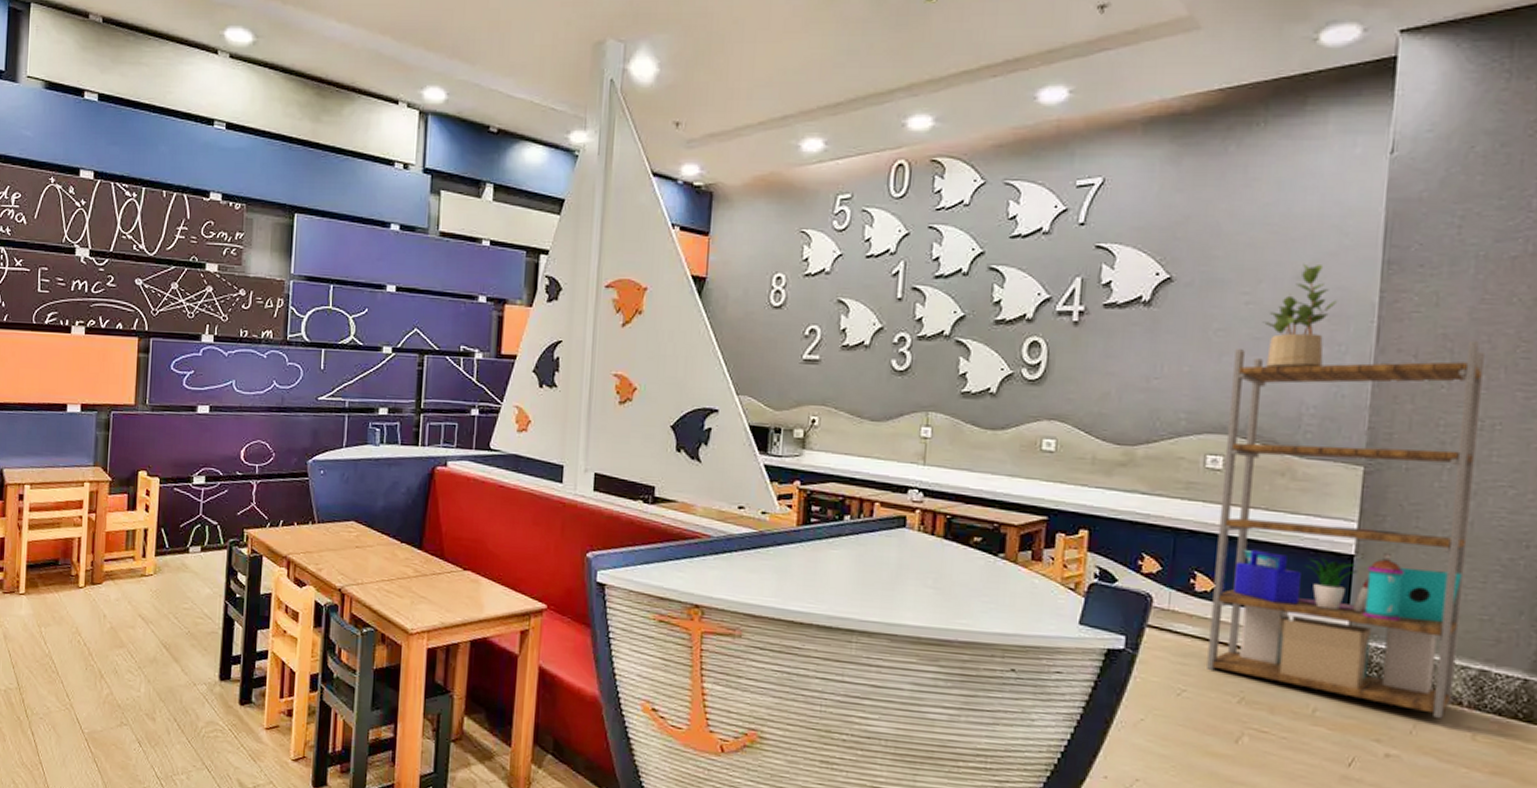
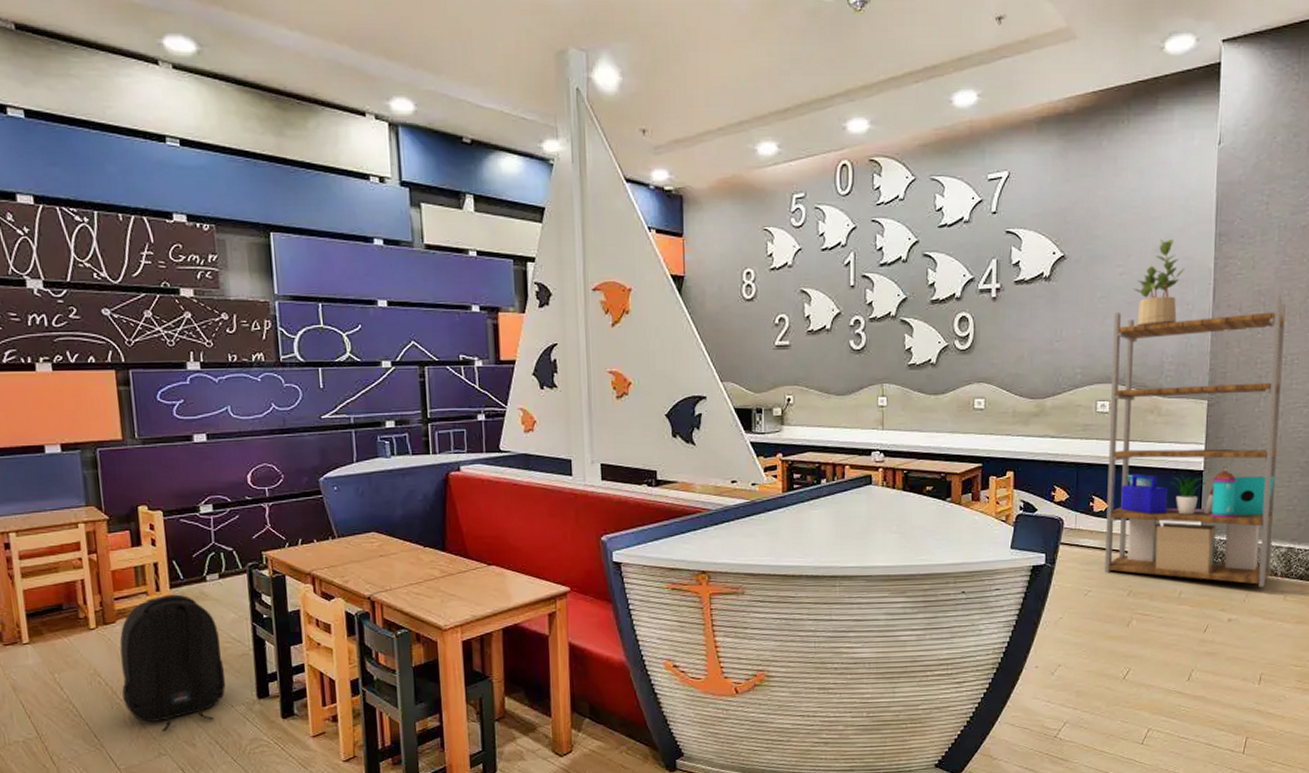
backpack: none [97,562,193,701] -> present [119,594,226,732]

